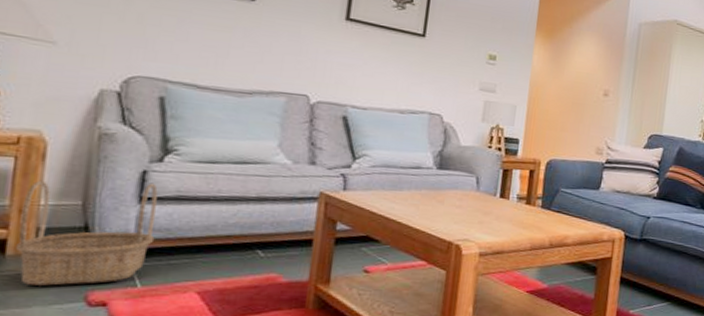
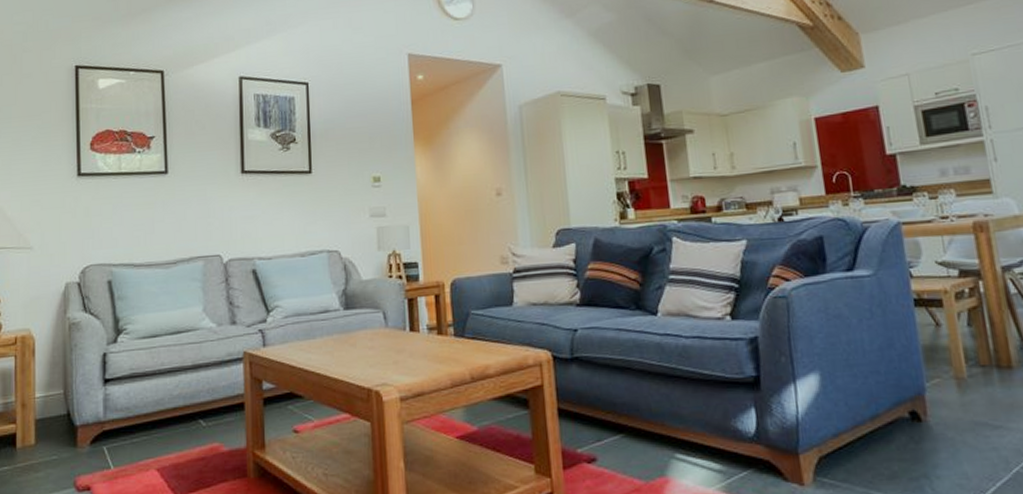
basket: present [14,180,158,286] -> none [22,364,119,475]

